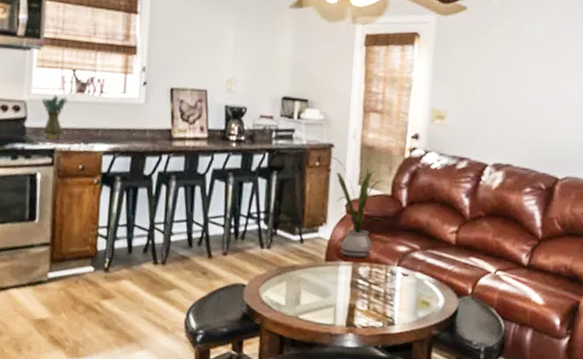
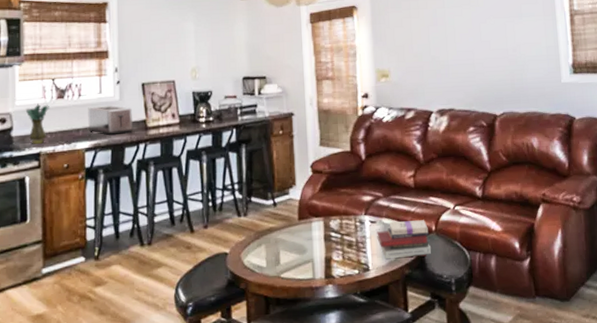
toaster: none [109,107,157,141] -> present [88,106,133,135]
house plant: present [329,156,387,259] -> none [290,123,350,214]
books: none [407,278,465,319] -> present [377,220,432,259]

